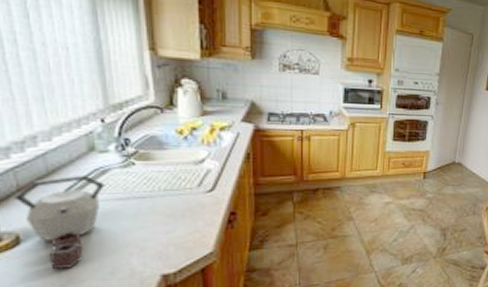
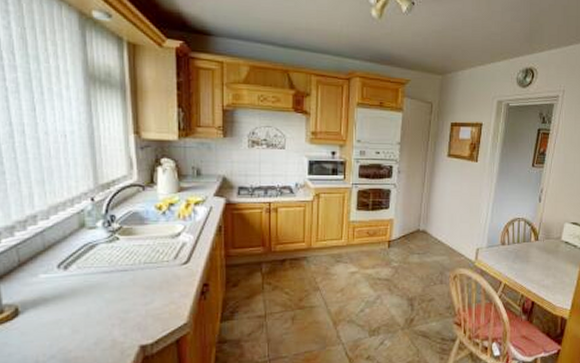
kettle: present [13,174,105,270] -> none [15,250,93,341]

